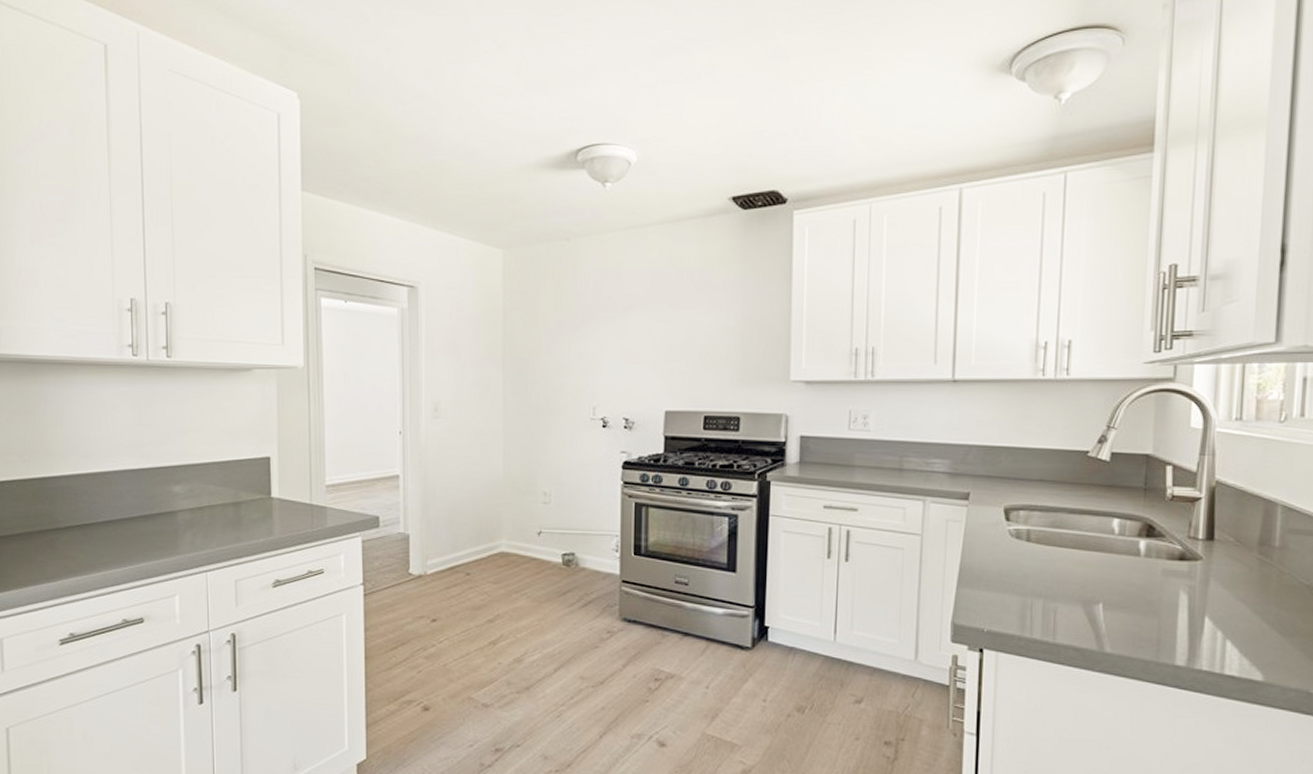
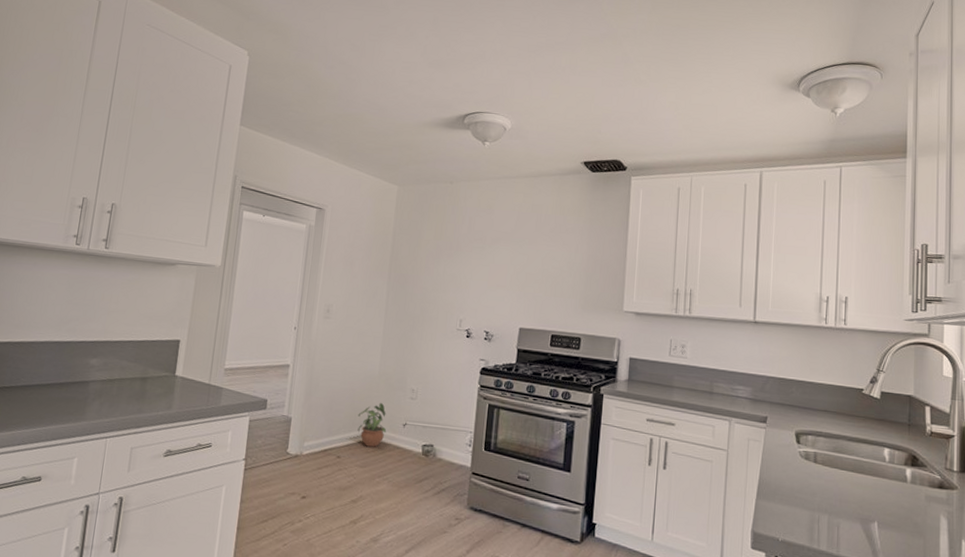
potted plant: none [485,511,520,560] -> present [357,403,387,447]

